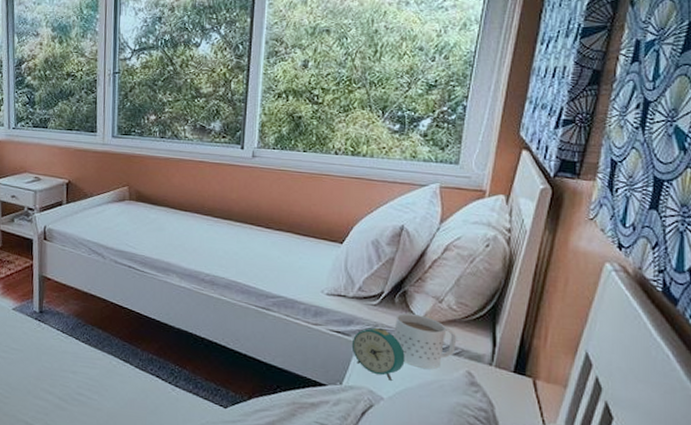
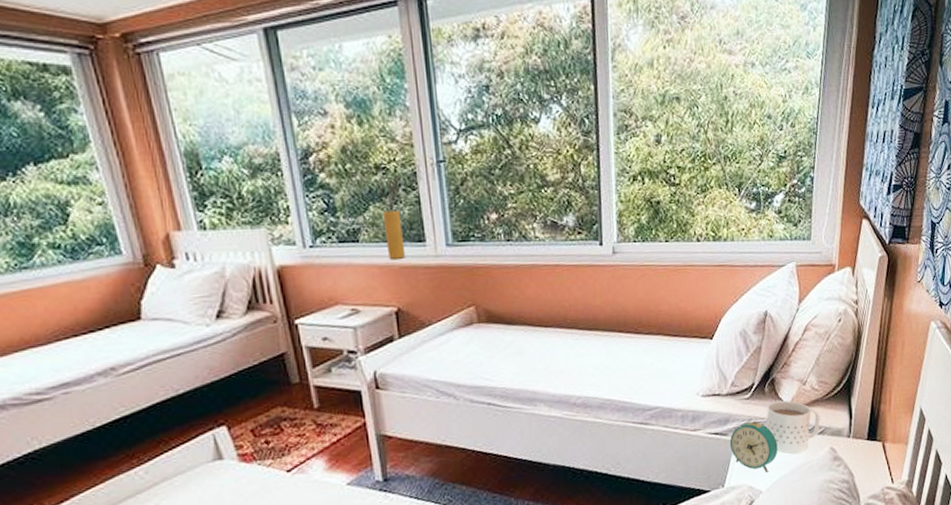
vase: none [65,77,88,143] -> present [375,169,406,259]

